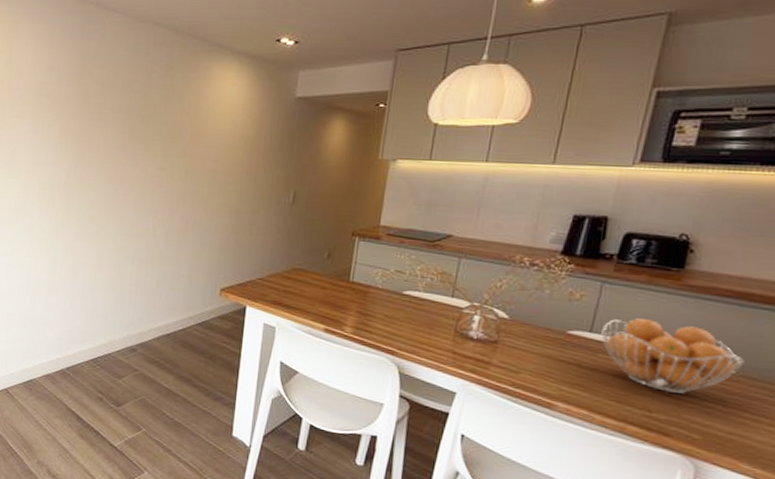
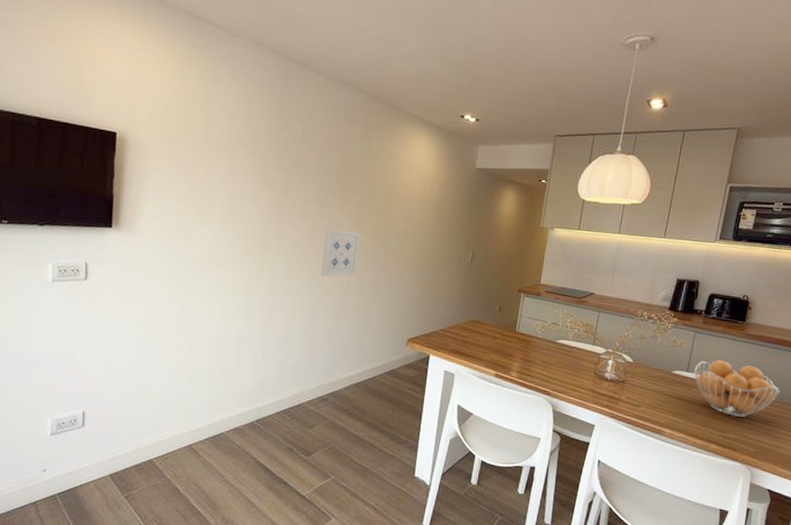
wall art: none [125,175,166,224] -> present [320,229,360,277]

